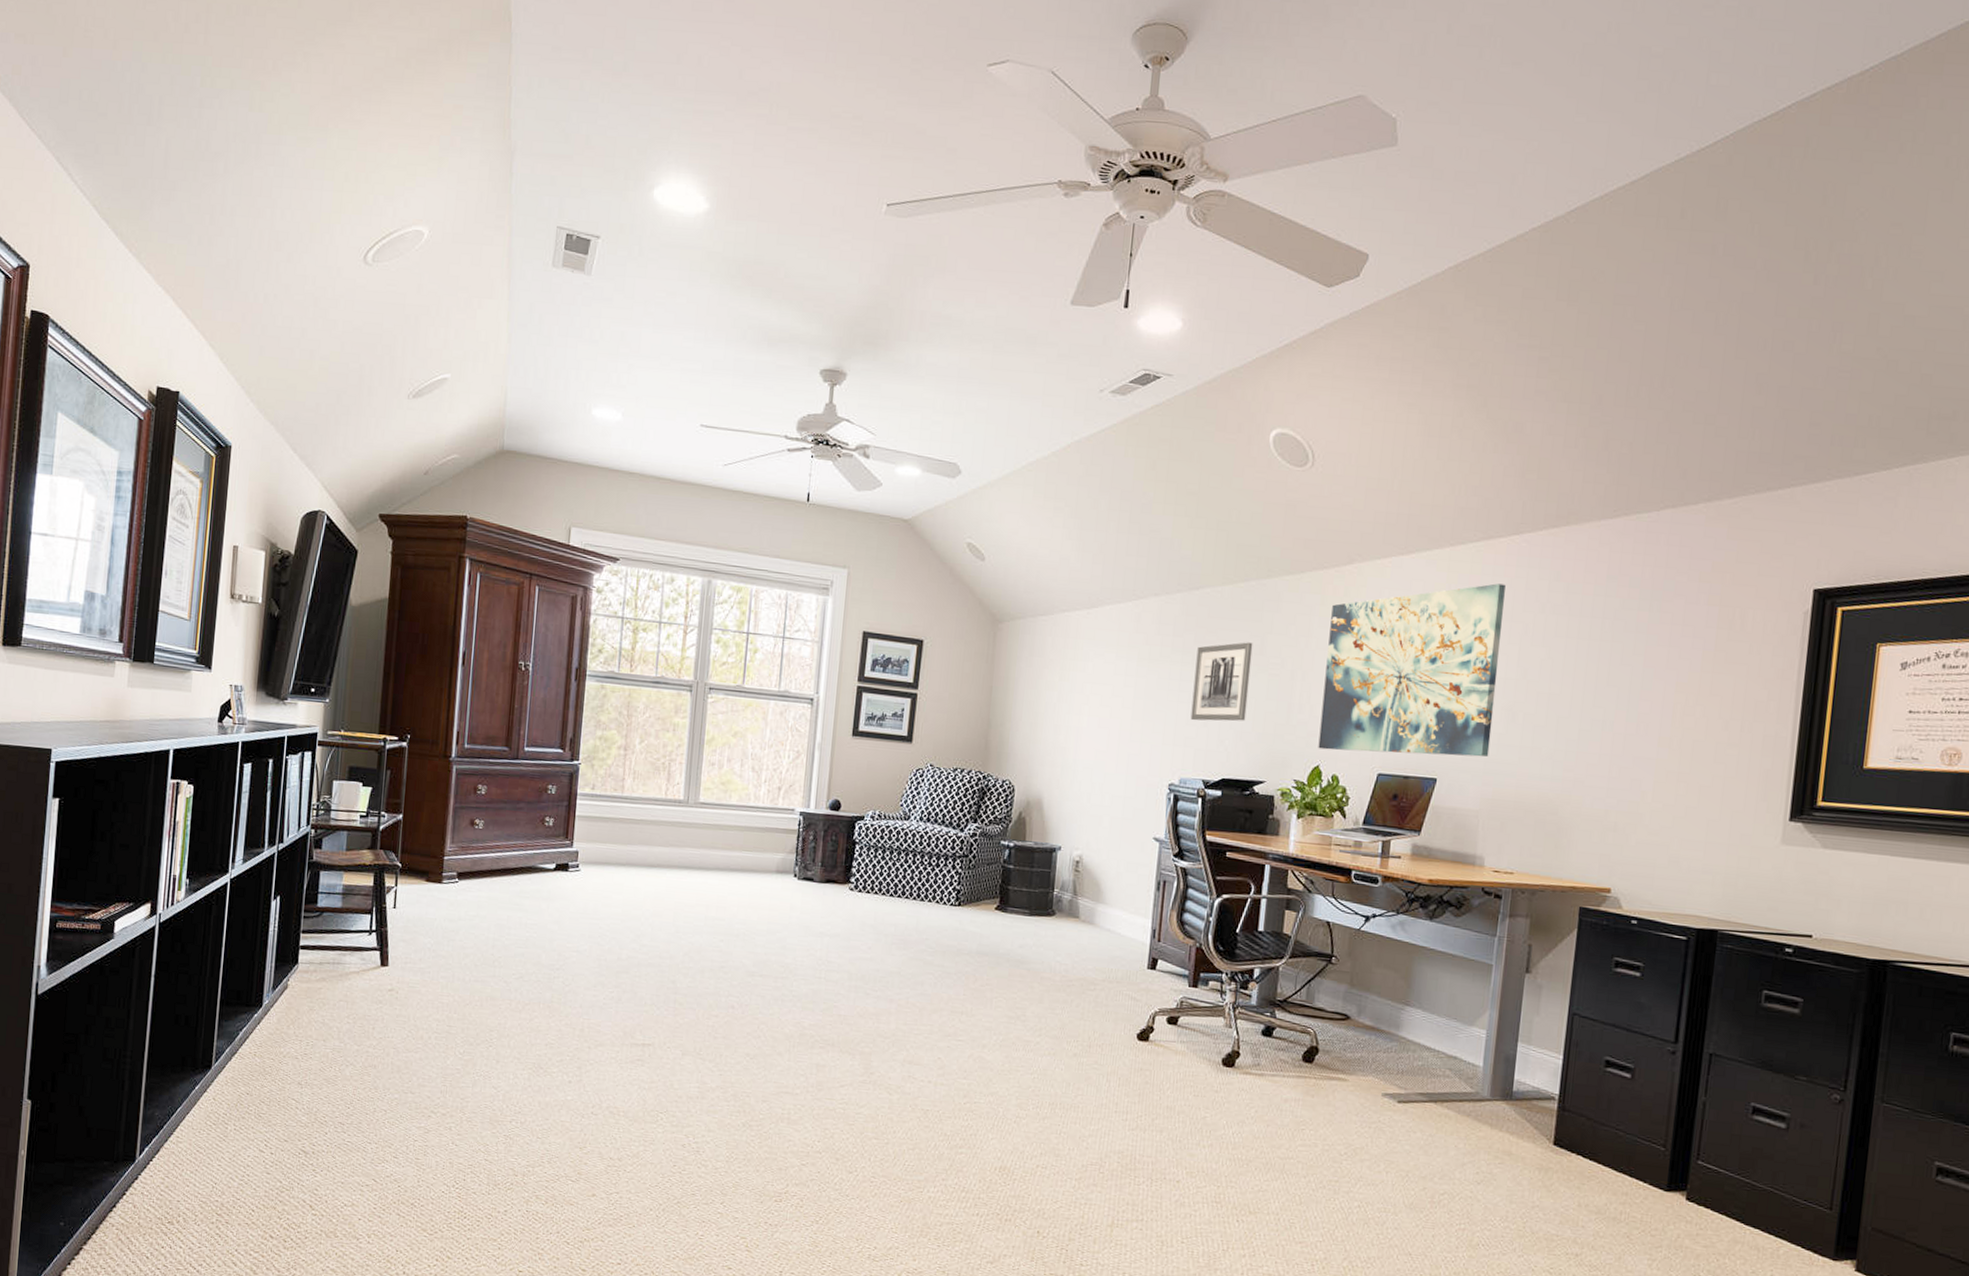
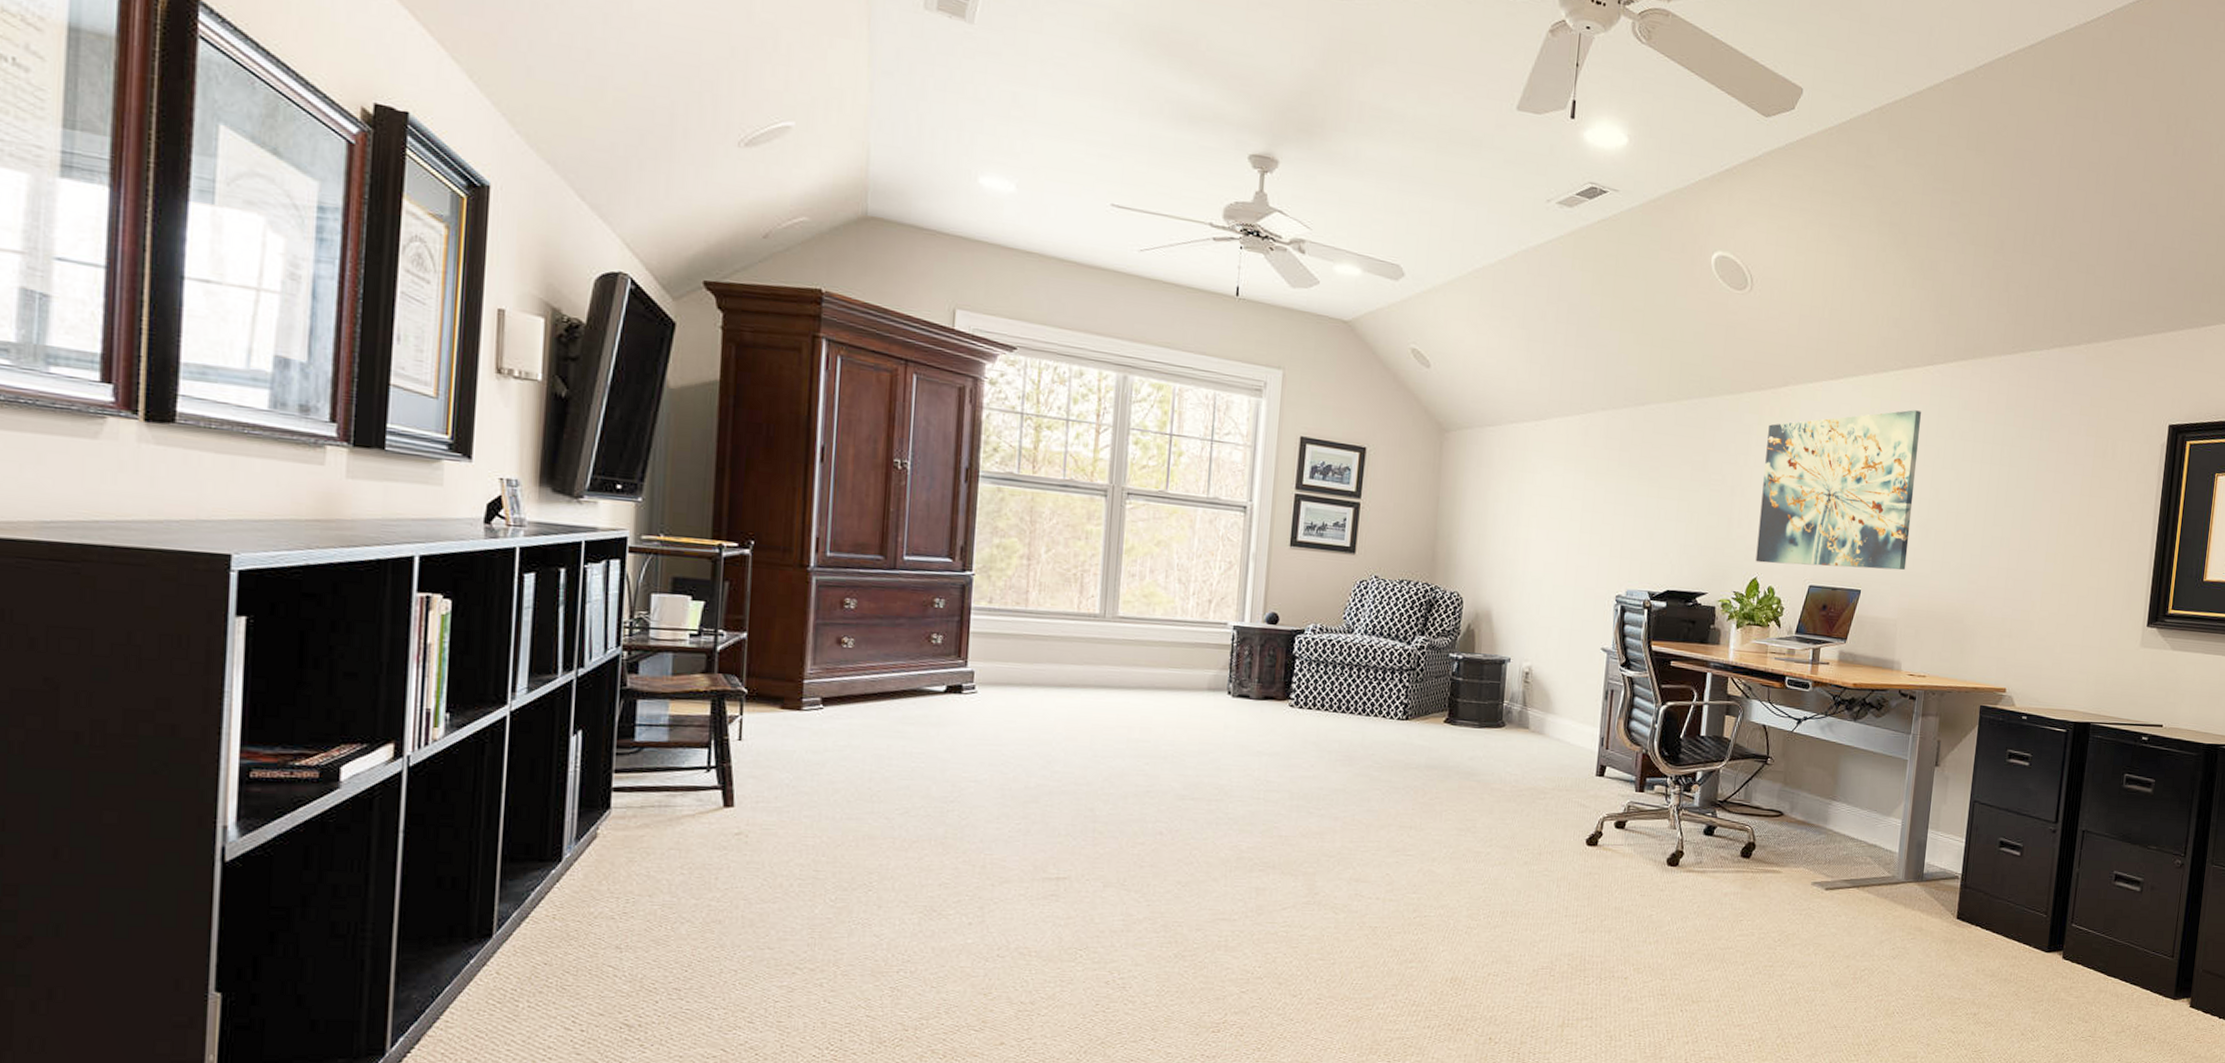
wall art: present [1190,642,1253,721] -> none [1637,458,1696,535]

